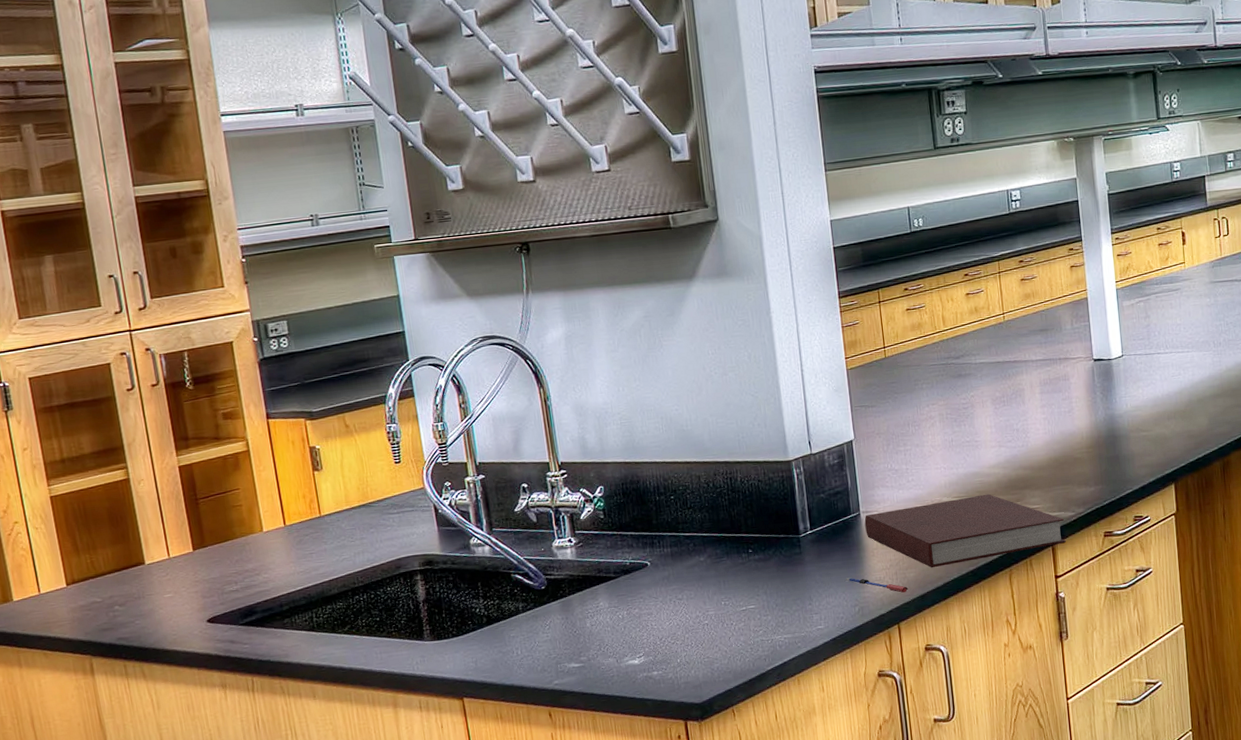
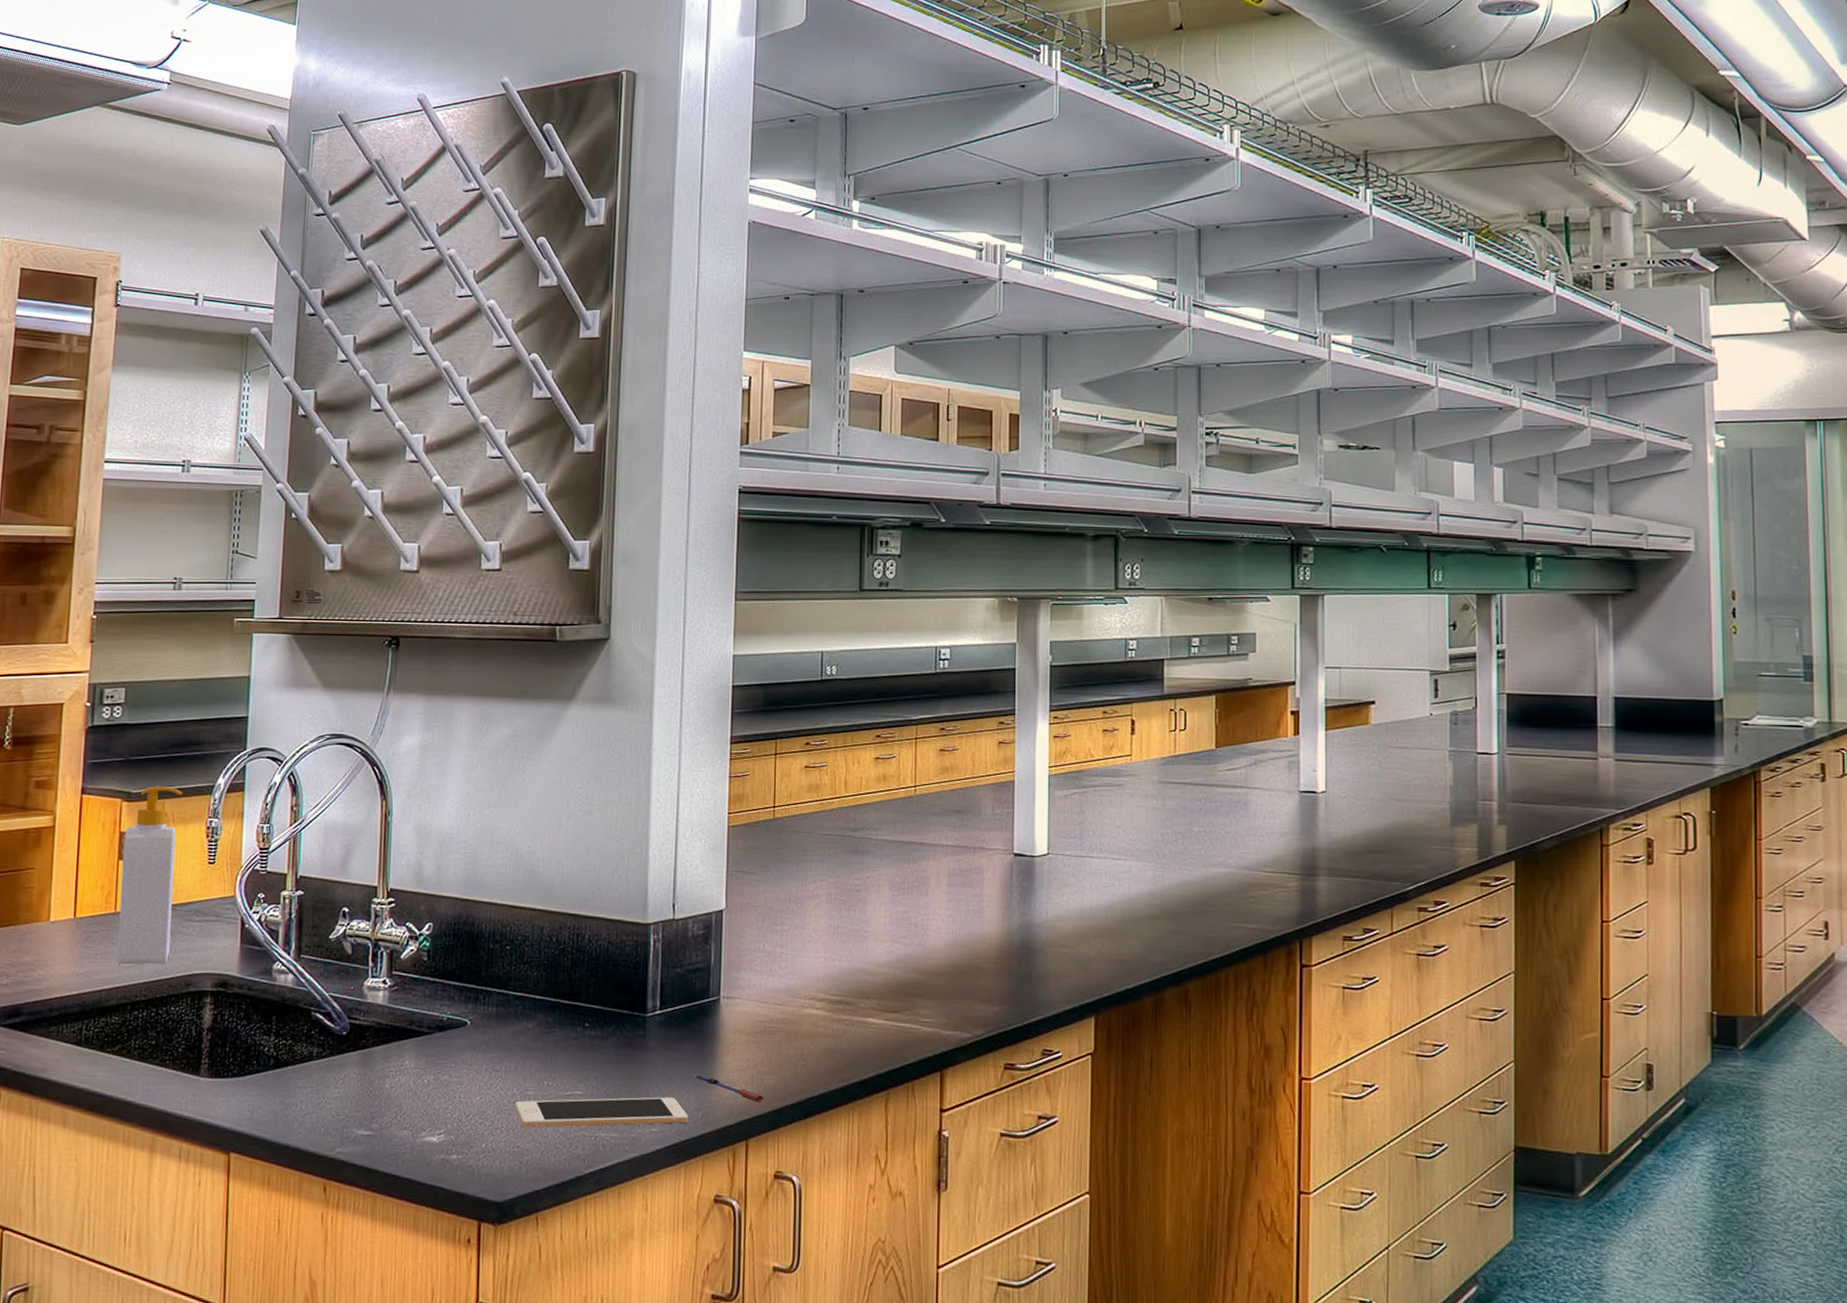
soap bottle: none [314,402,376,559] -> present [117,786,183,965]
cell phone: none [699,599,847,642] -> present [514,1097,688,1128]
notebook: present [864,494,1066,568] -> none [723,996,958,1077]

